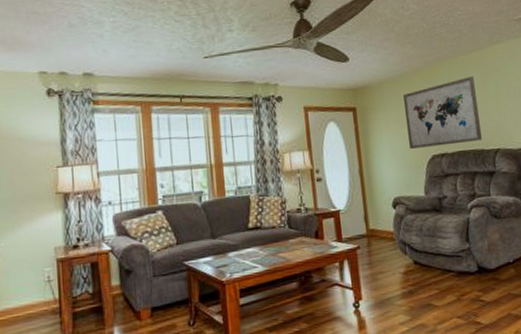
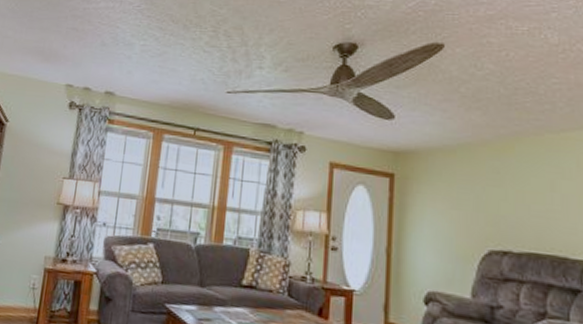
wall art: present [403,76,482,149] -> none [459,161,568,246]

